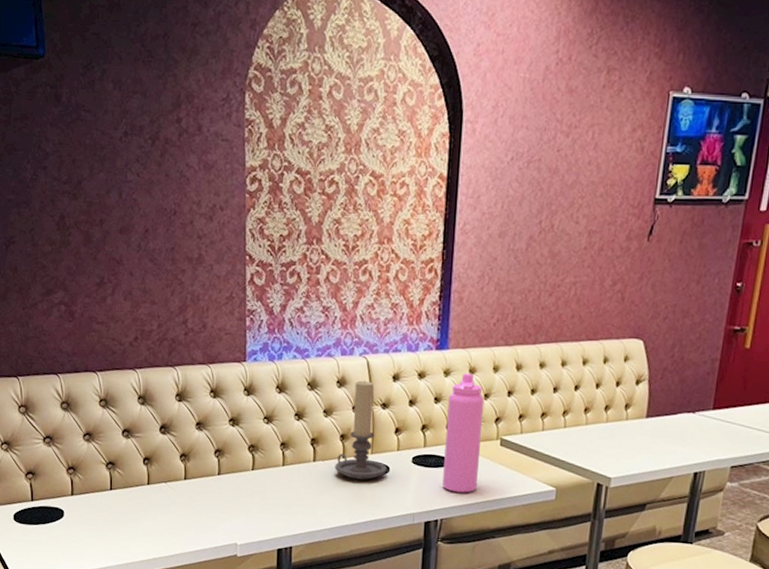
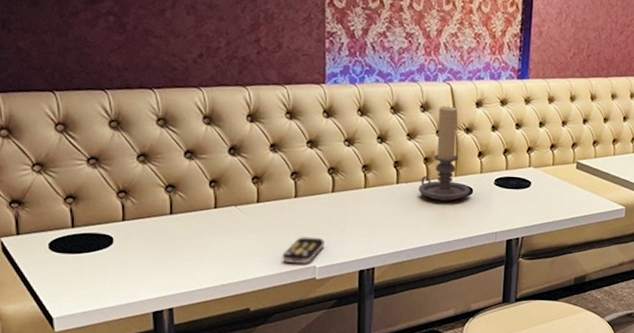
remote control: none [205,514,245,540] -> present [281,237,325,263]
water bottle: present [442,373,485,493] -> none [523,101,562,213]

